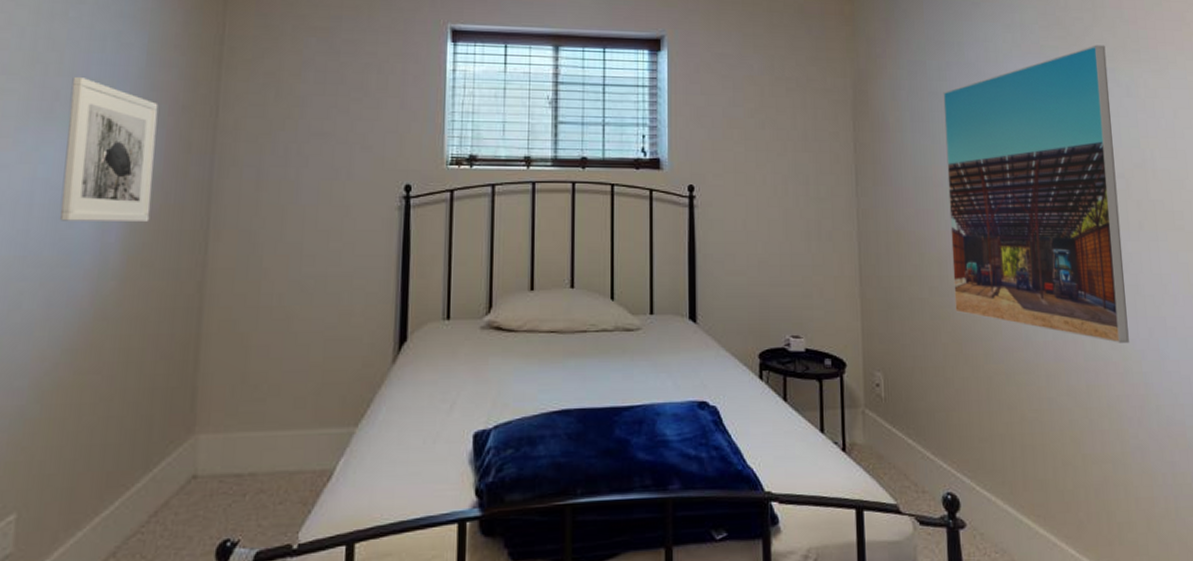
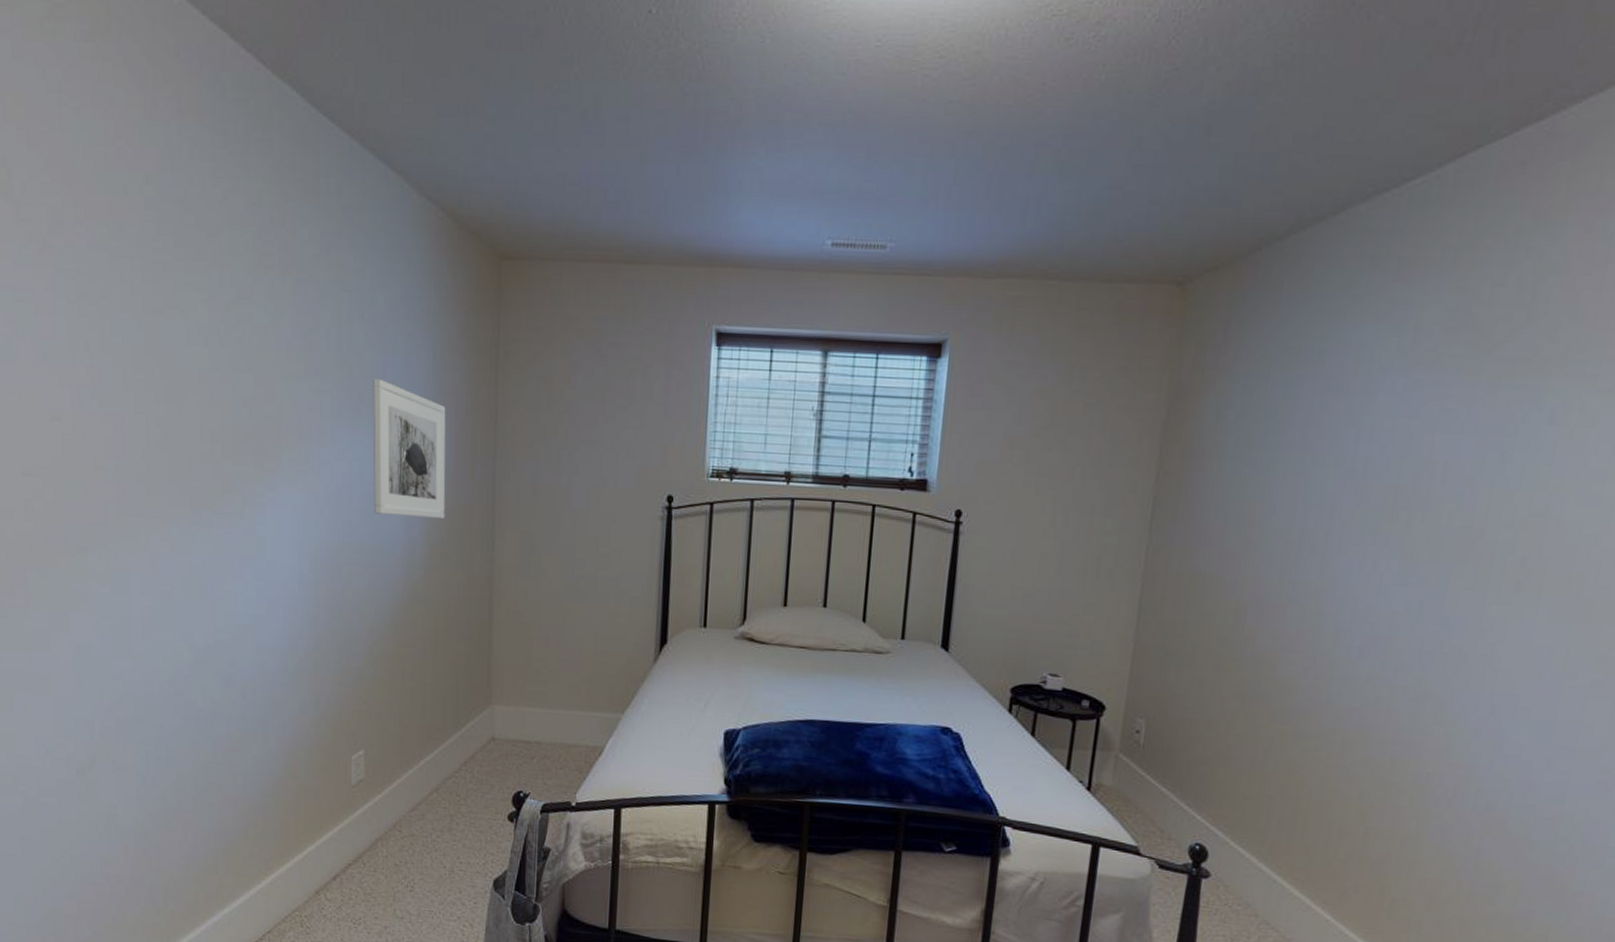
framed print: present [943,45,1129,343] -> none [1245,353,1535,719]

